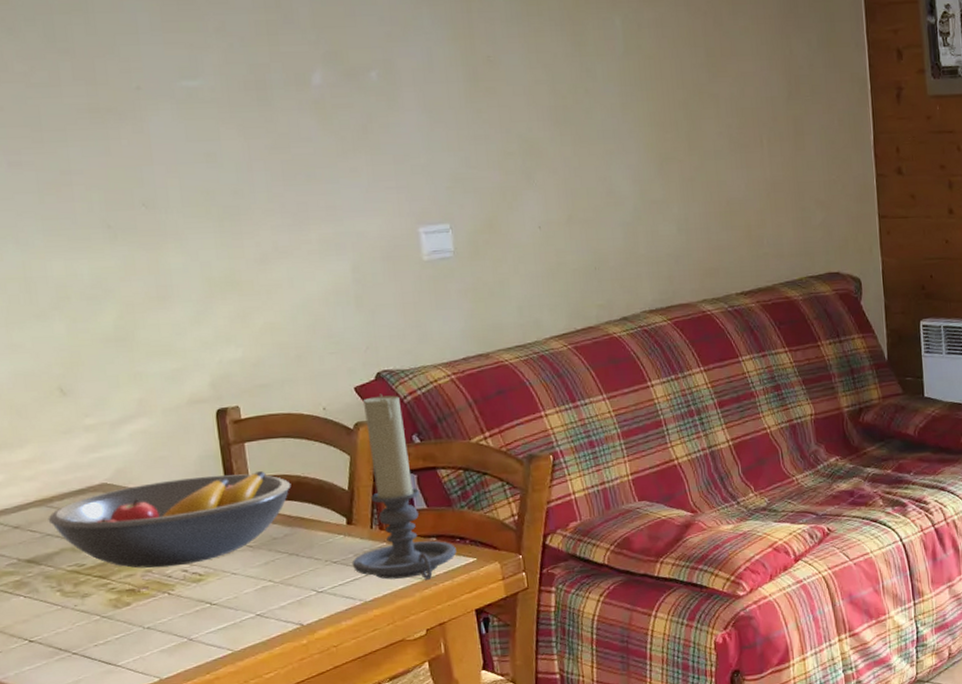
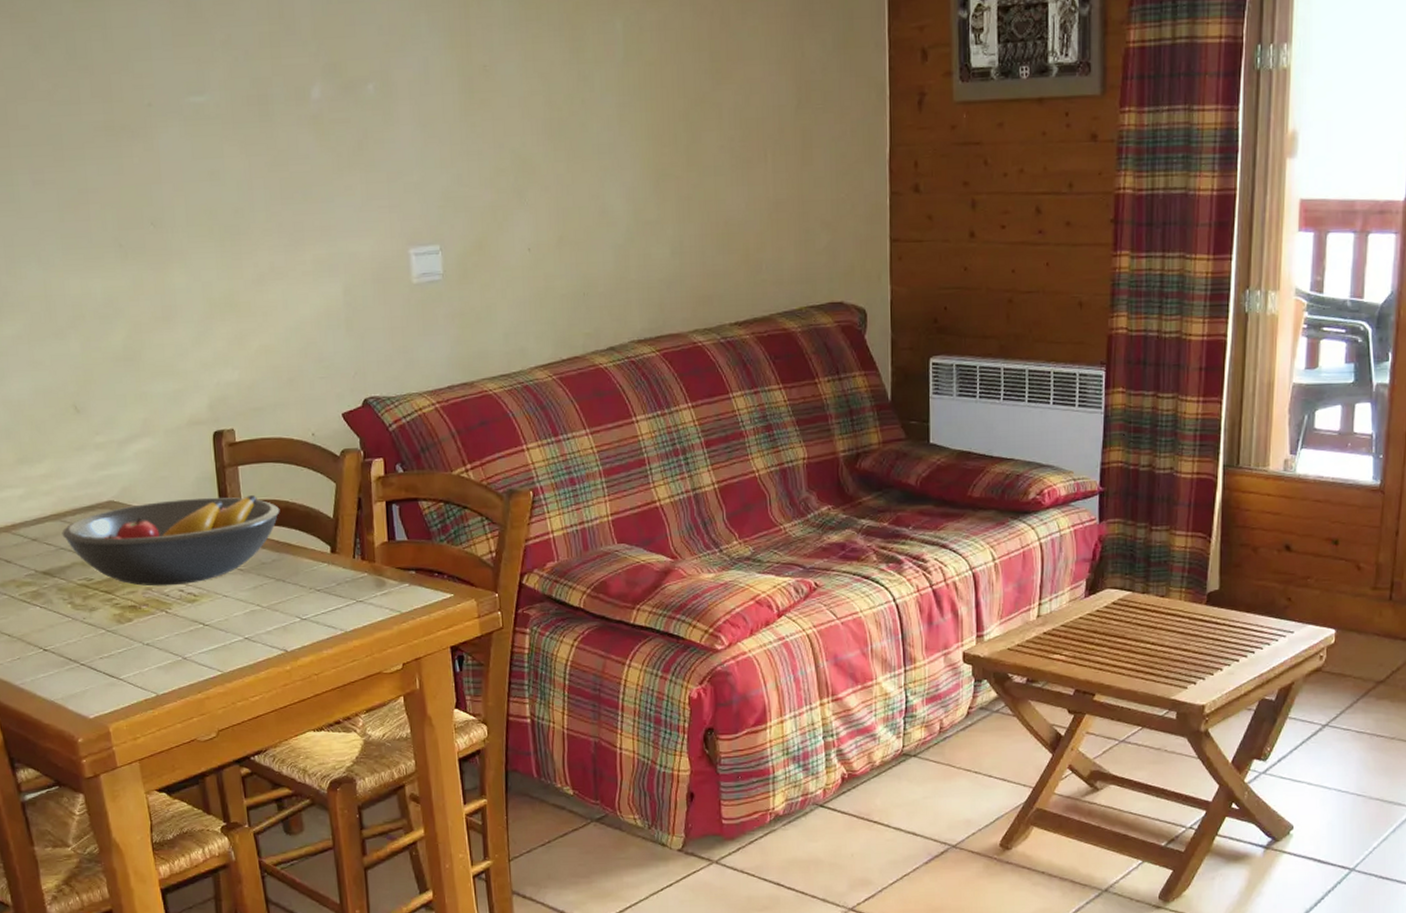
candle holder: present [351,393,457,580] -> none [334,421,434,613]

